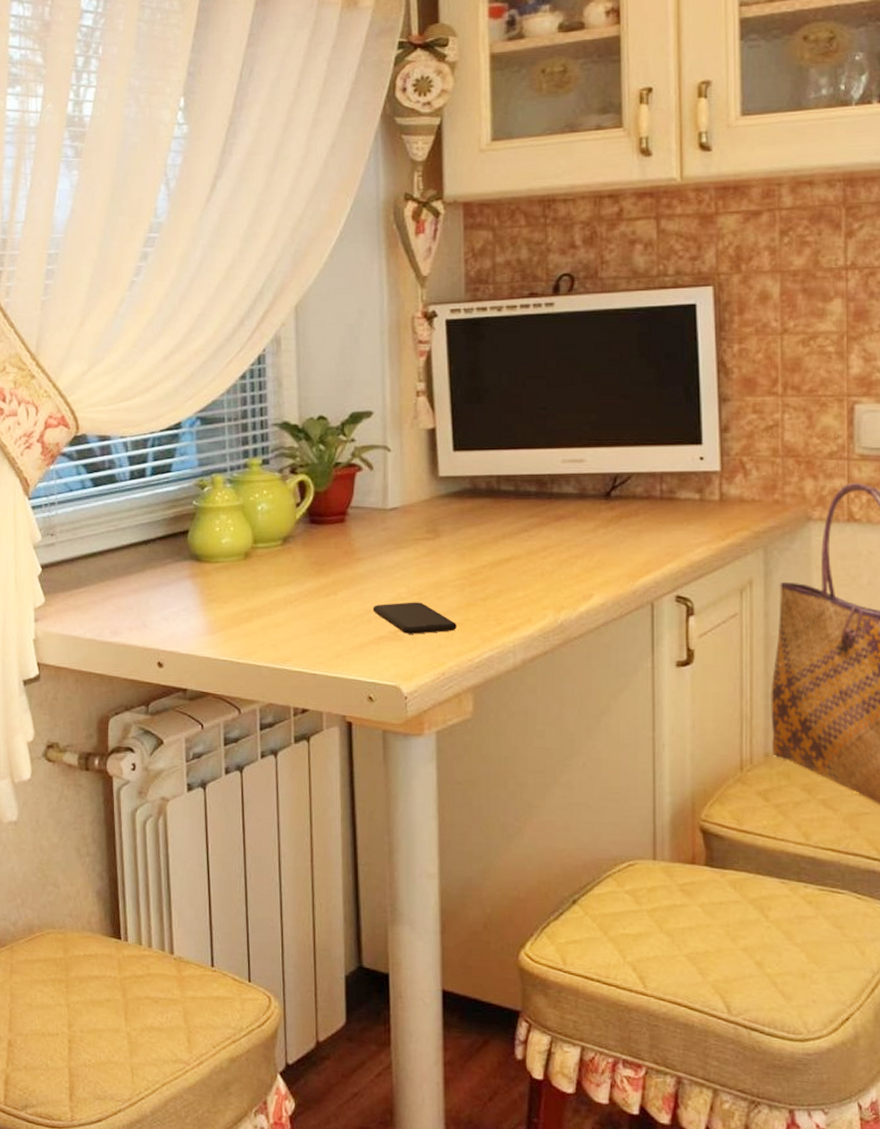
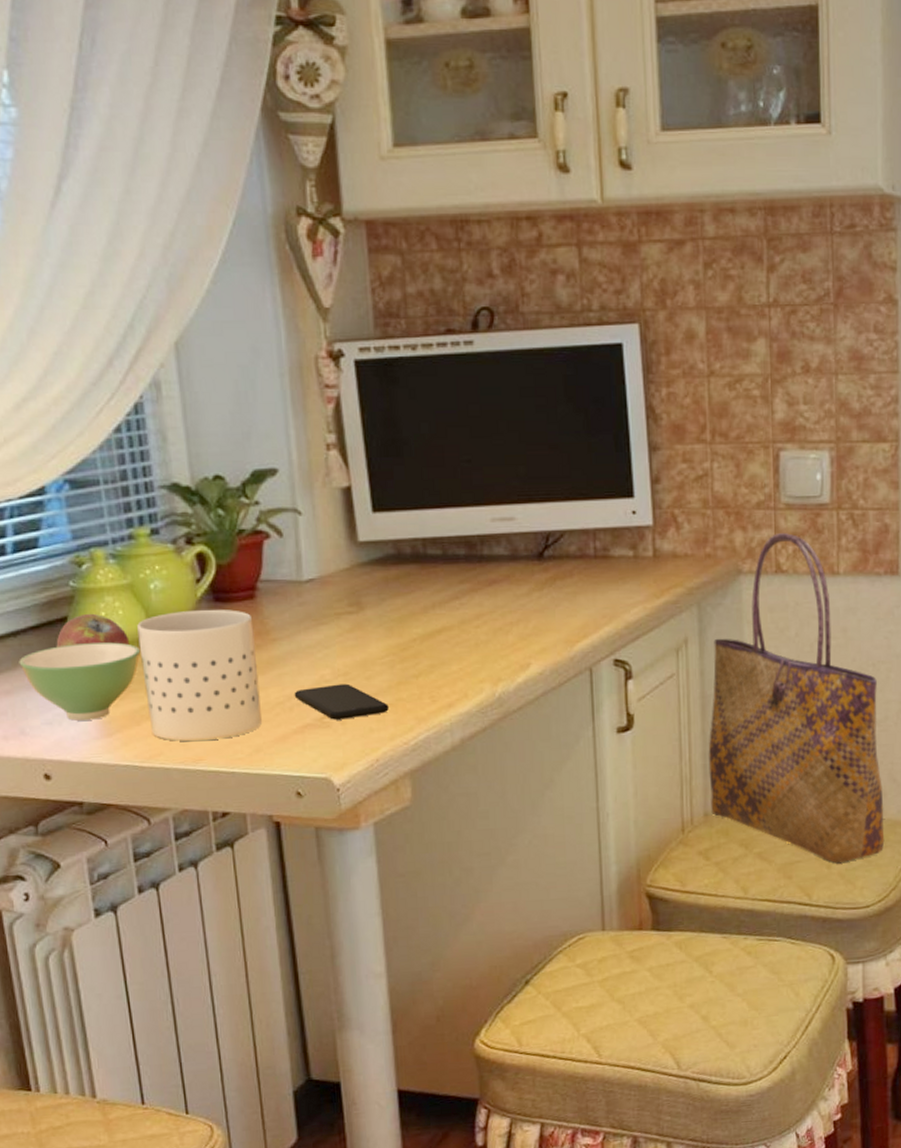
bowl: none [147,553,245,619] -> present [19,642,141,721]
fruit: none [178,528,237,556] -> present [56,613,130,647]
mug: none [244,529,343,644] -> present [137,609,262,742]

